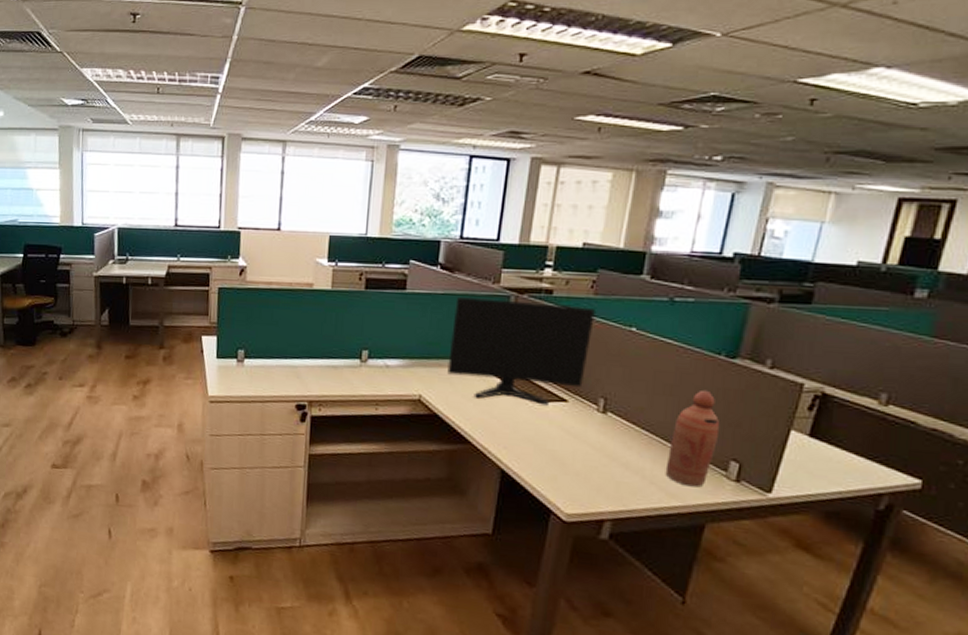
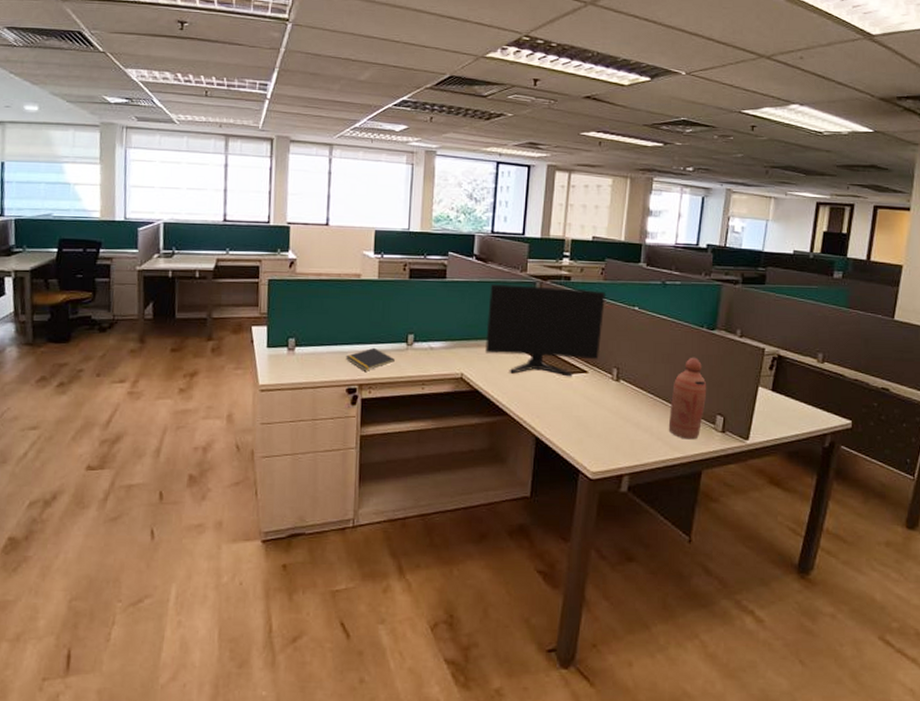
notepad: none [296,362,347,388] -> present [346,347,395,371]

